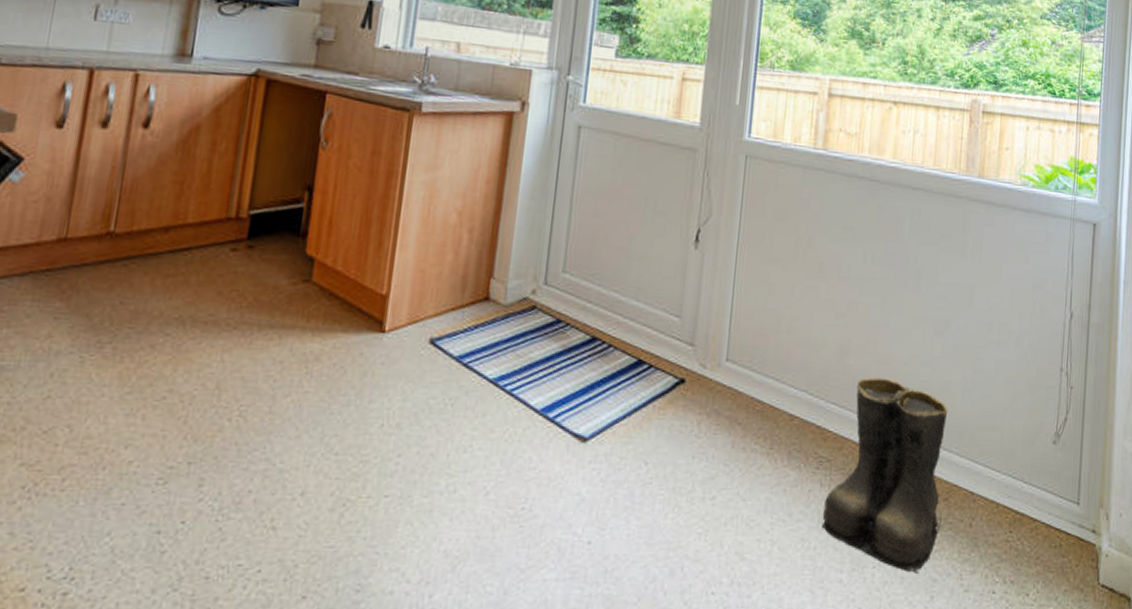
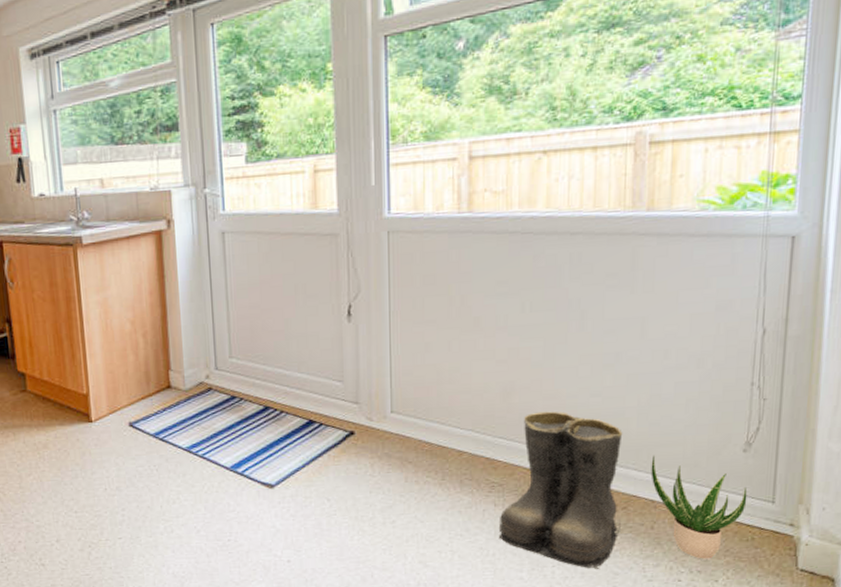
potted plant: none [971,439,1056,567] -> present [650,455,748,559]

